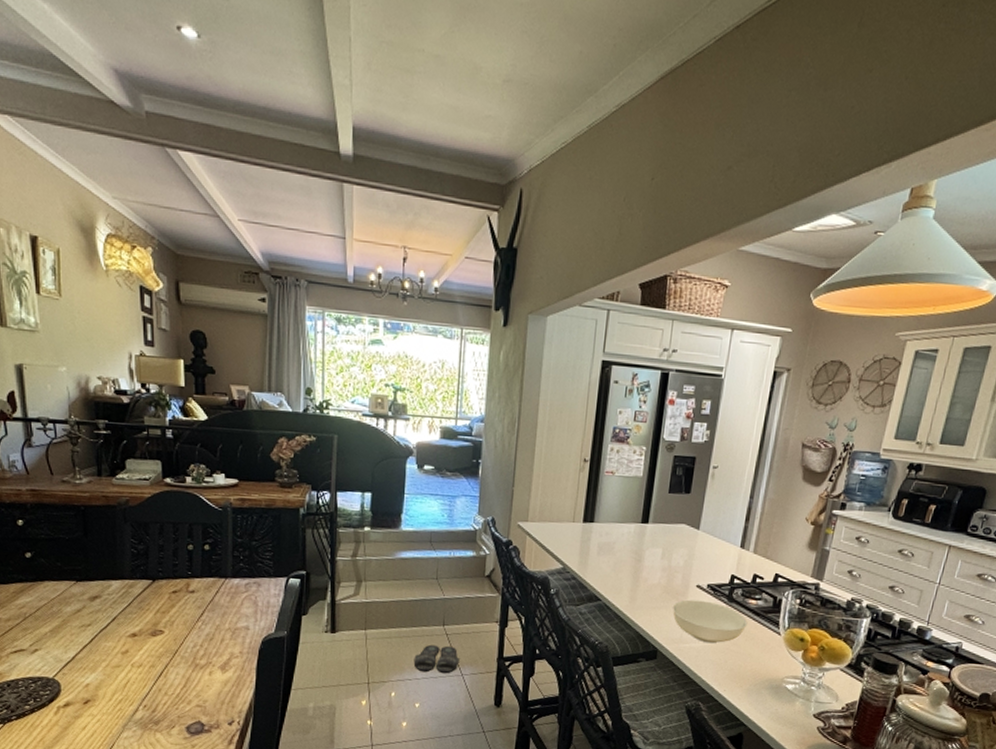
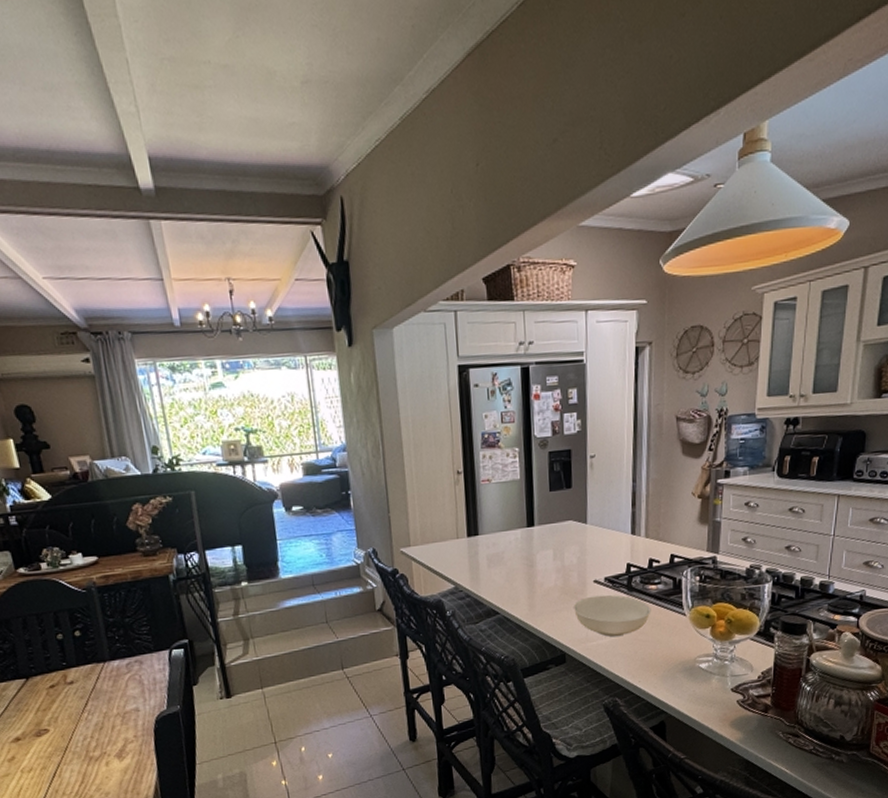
slippers: present [413,644,460,674] -> none [317,688,366,721]

